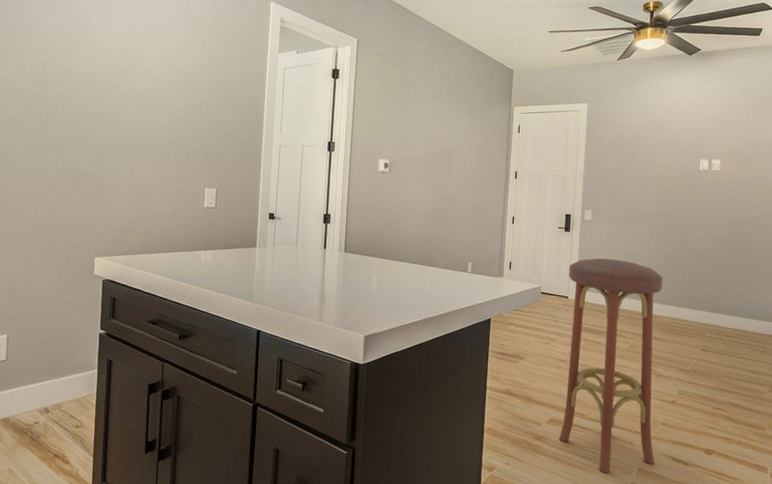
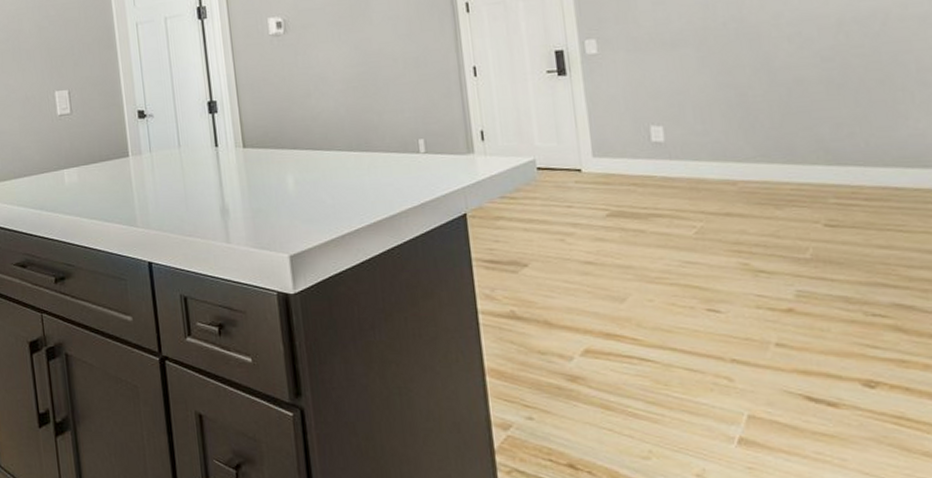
bar stool: present [559,258,663,473] -> none [575,105,776,425]

